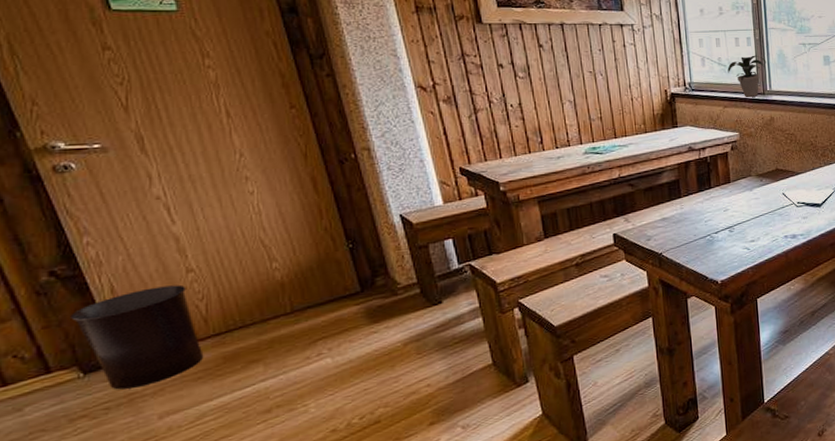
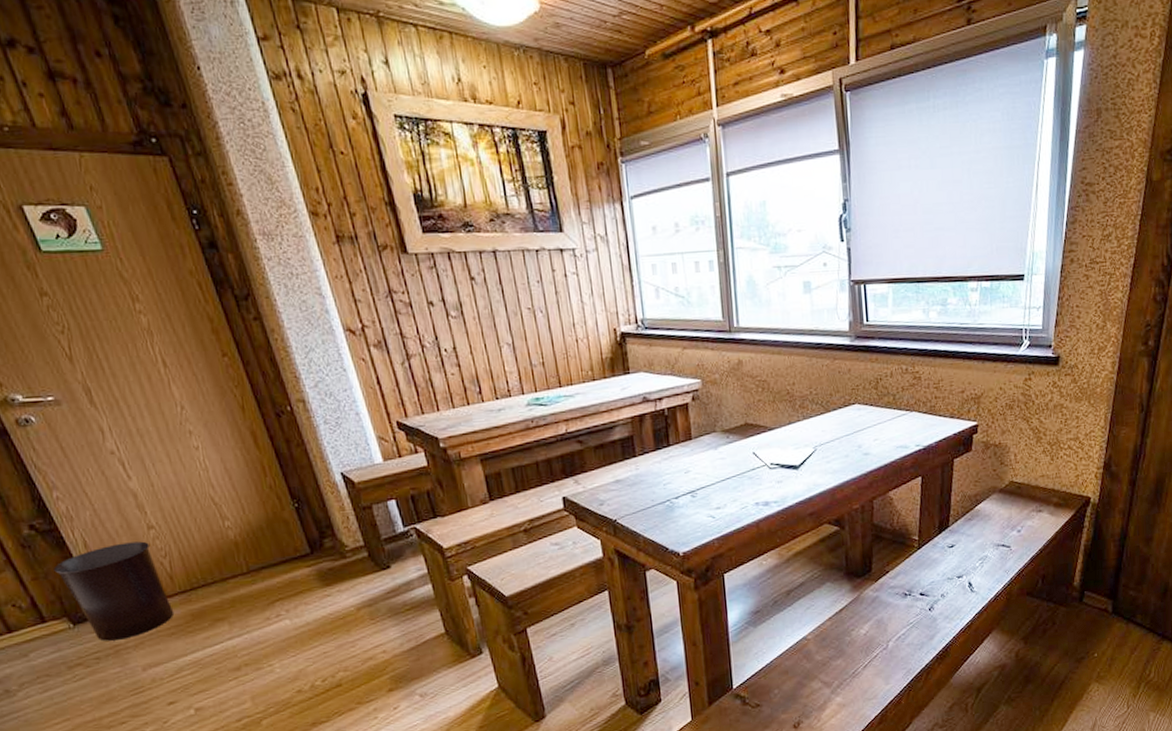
potted plant: present [727,55,766,98] -> none [686,283,733,337]

